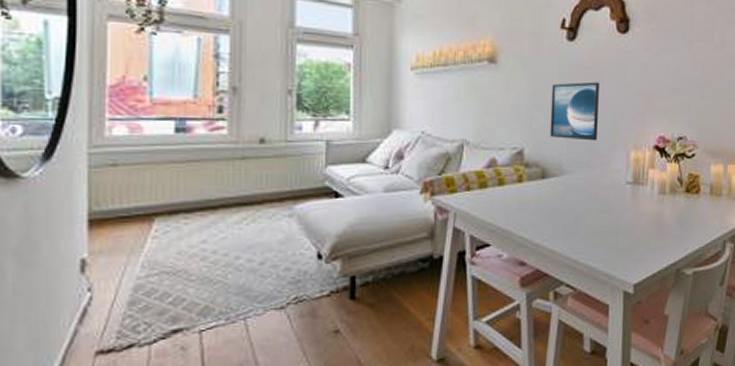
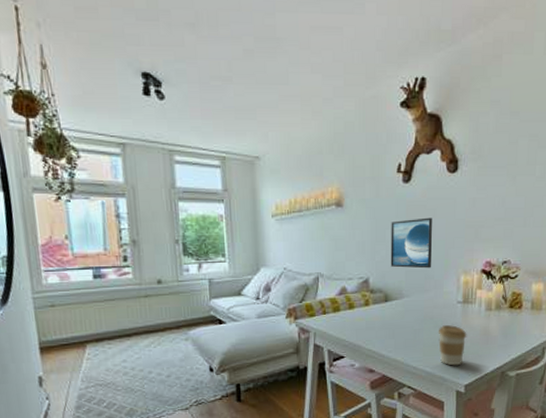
coffee cup: none [603,210,637,260] -> present [438,325,467,366]

